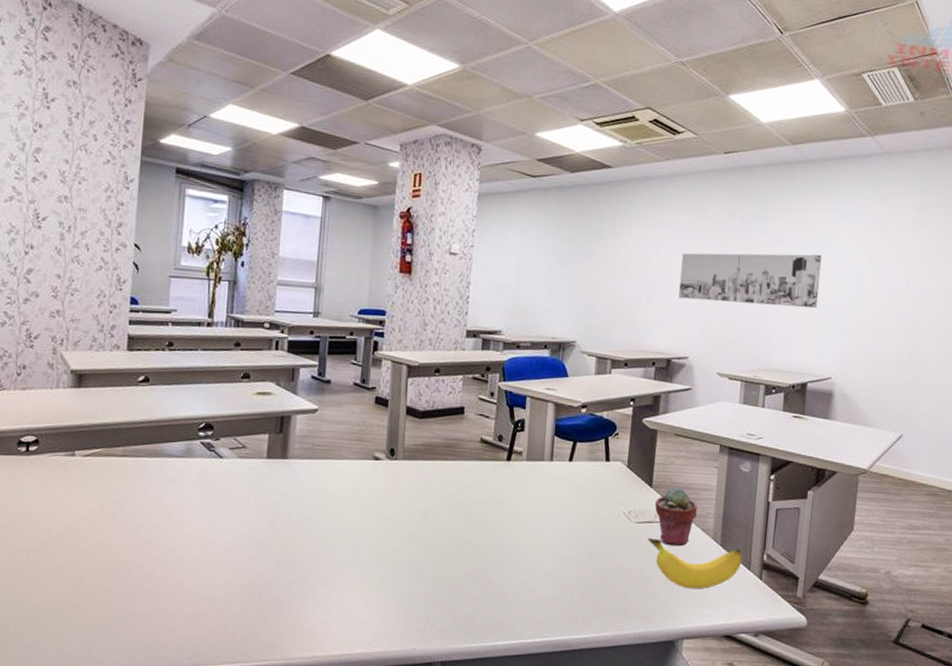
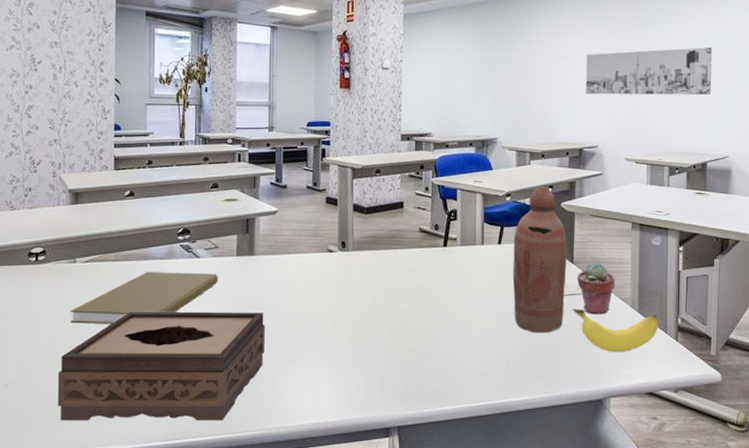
tissue box: none [42,516,295,647] -> present [57,311,265,421]
book: none [63,471,244,530] -> present [70,272,219,324]
bottle: none [581,398,647,564] -> present [512,186,567,333]

